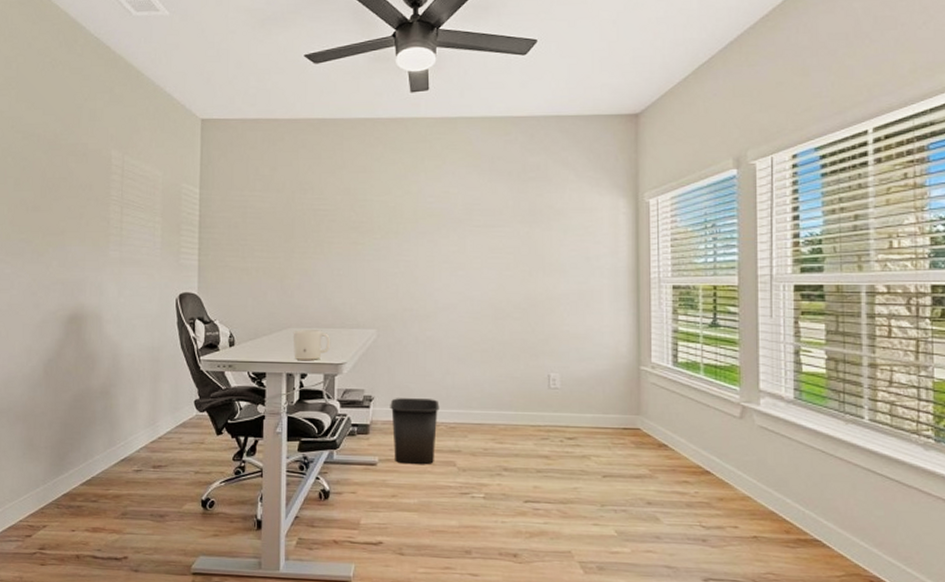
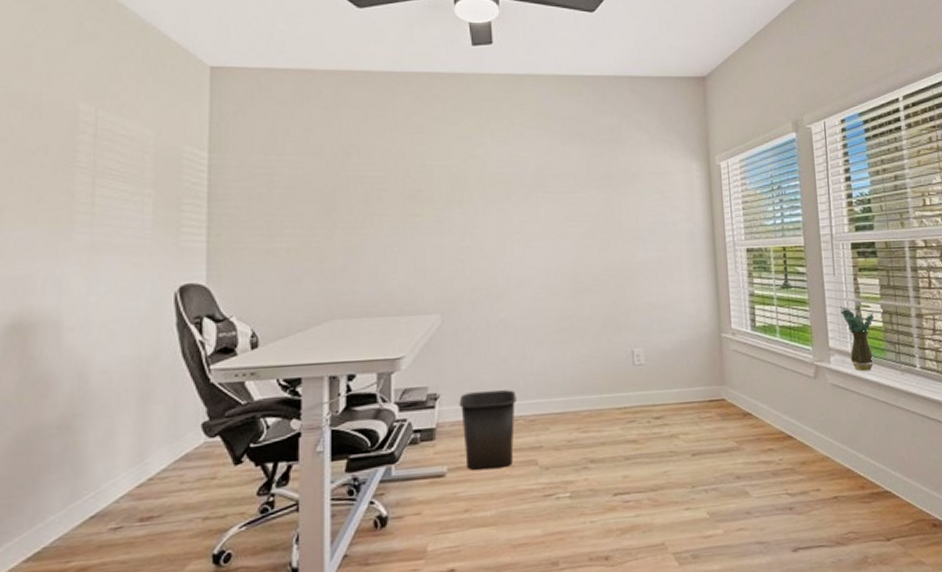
mug: present [293,330,331,360] -> none [336,320,386,358]
vase: none [775,349,816,418] -> present [839,306,875,372]

